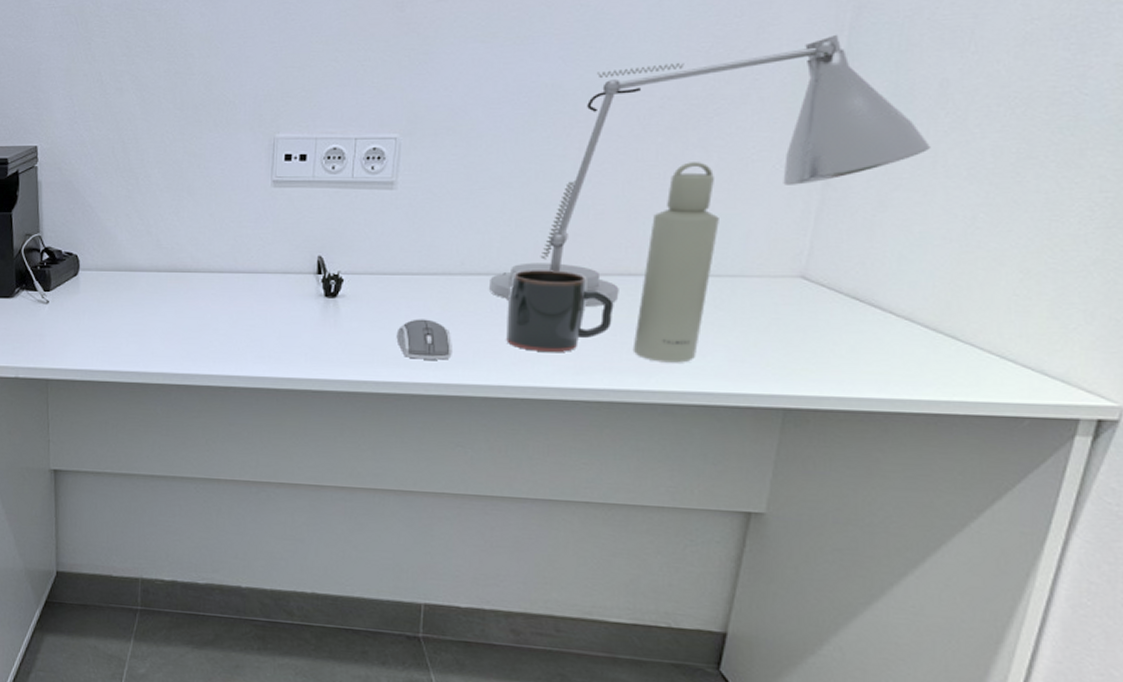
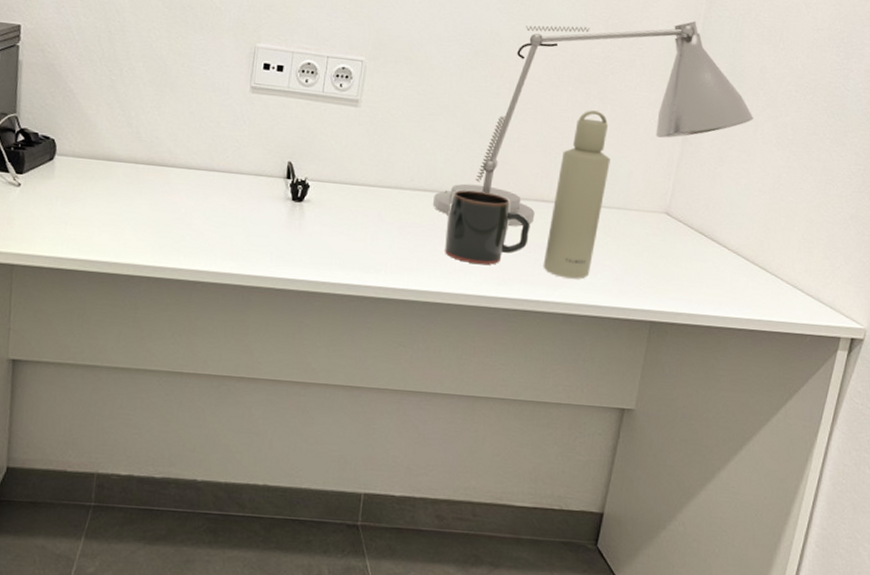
computer mouse: present [396,319,452,360] -> none [353,227,400,266]

